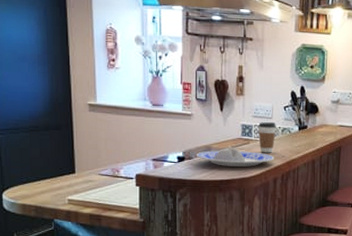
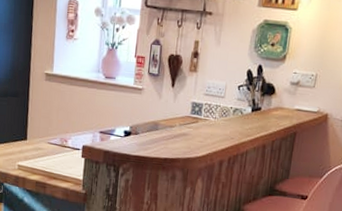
plate: present [196,147,275,167] -> none [142,125,223,147]
coffee cup: present [258,122,276,153] -> none [208,101,228,134]

